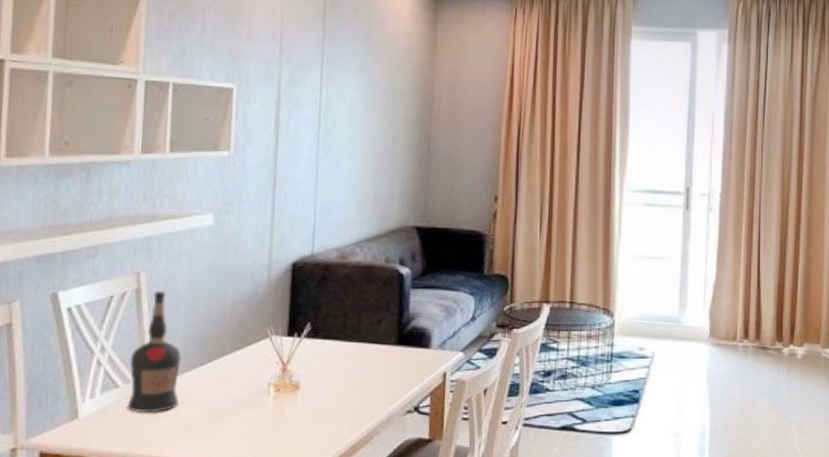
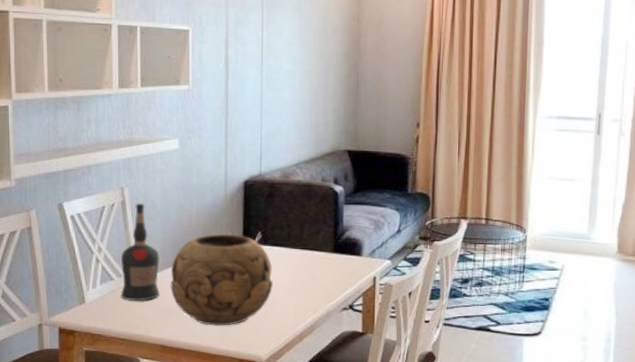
decorative bowl: none [193,327,324,440] -> present [170,234,273,326]

